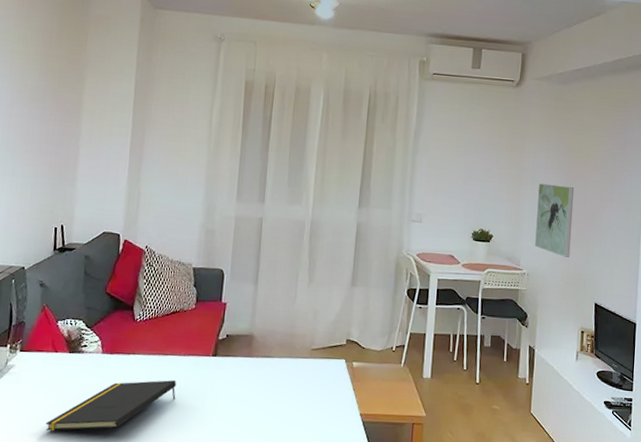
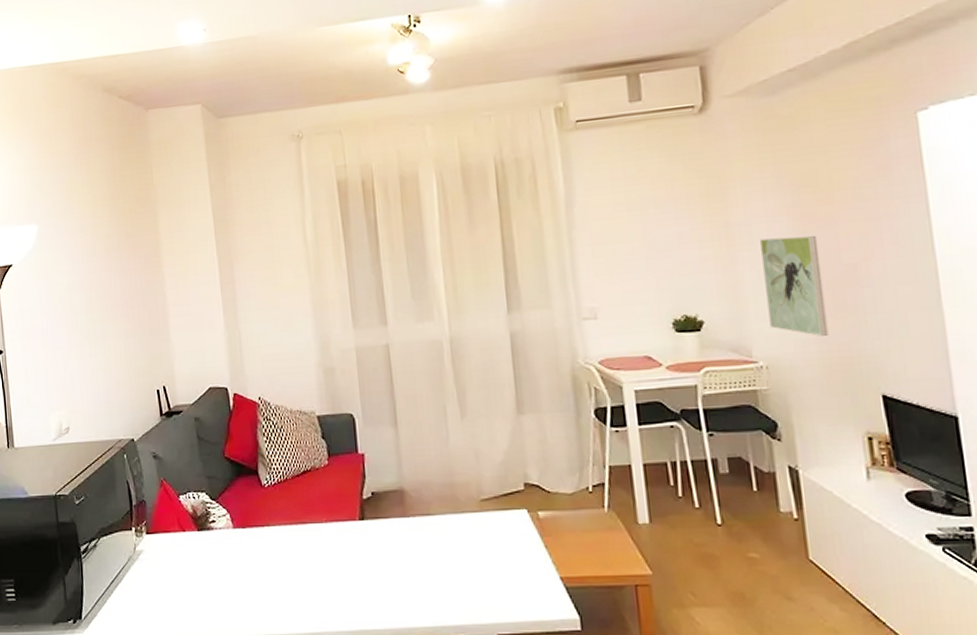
notepad: present [45,380,176,431] -> none [187,553,326,622]

